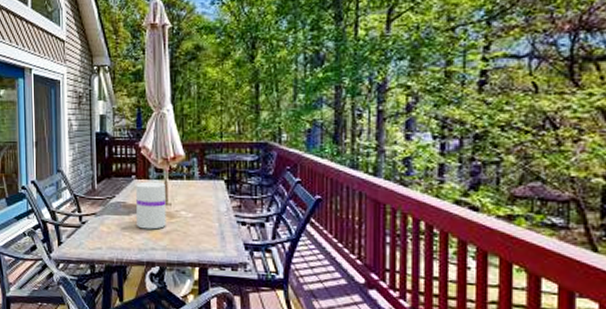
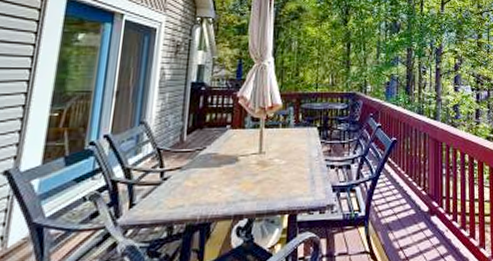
vase: present [136,181,166,230] -> none [227,130,261,180]

